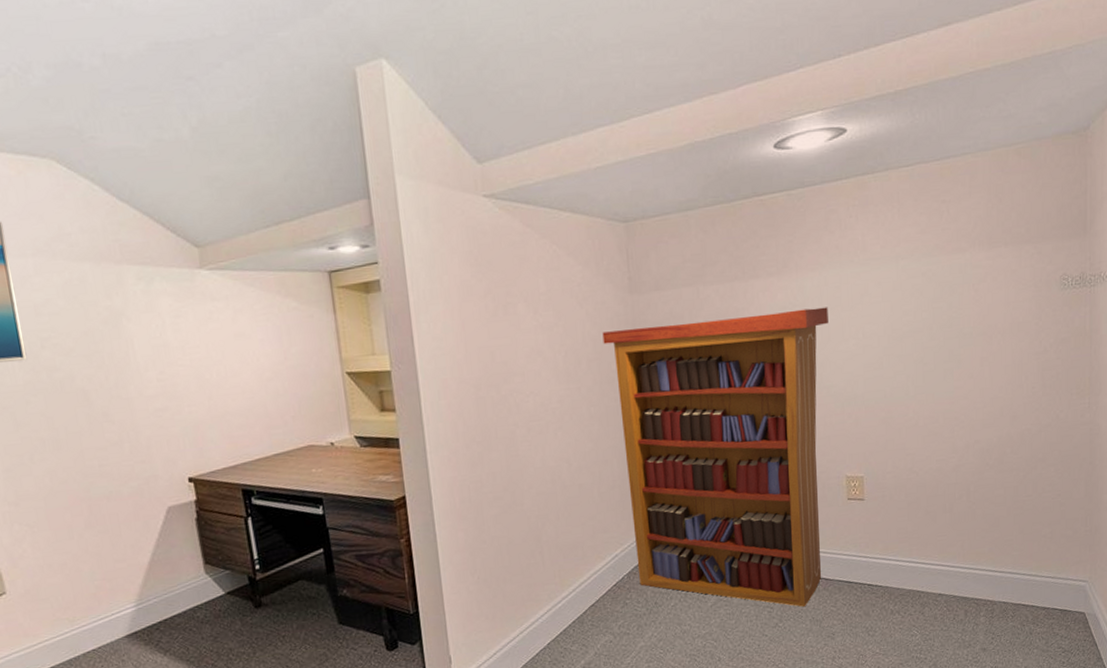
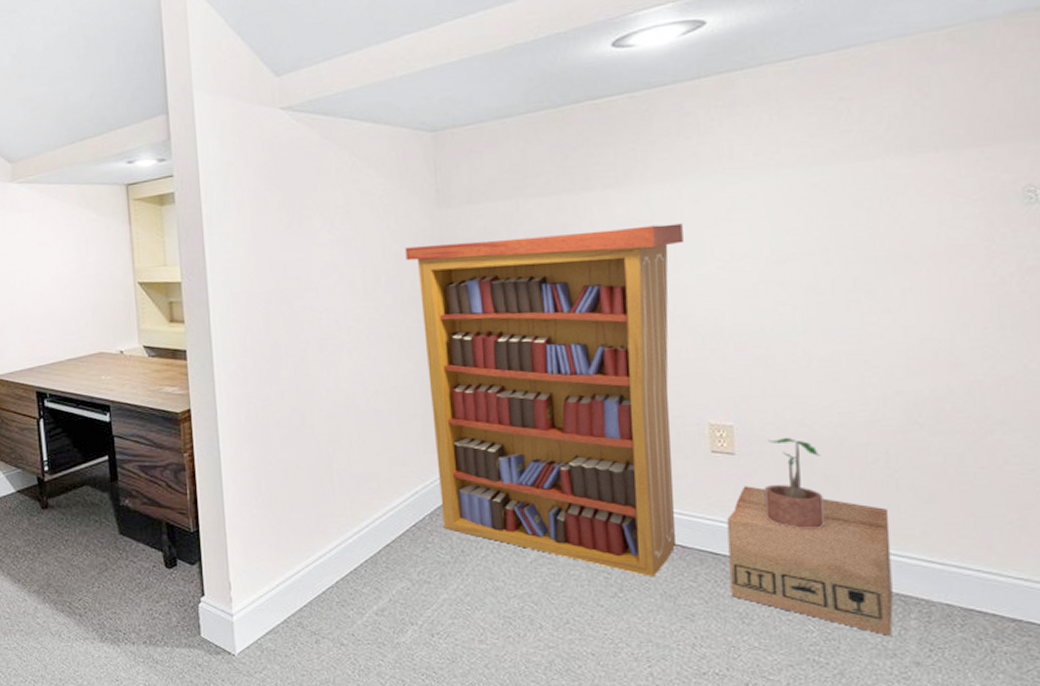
cardboard box: none [858,525,969,631] -> present [727,486,893,636]
potted plant: none [884,483,925,556] -> present [764,438,824,530]

